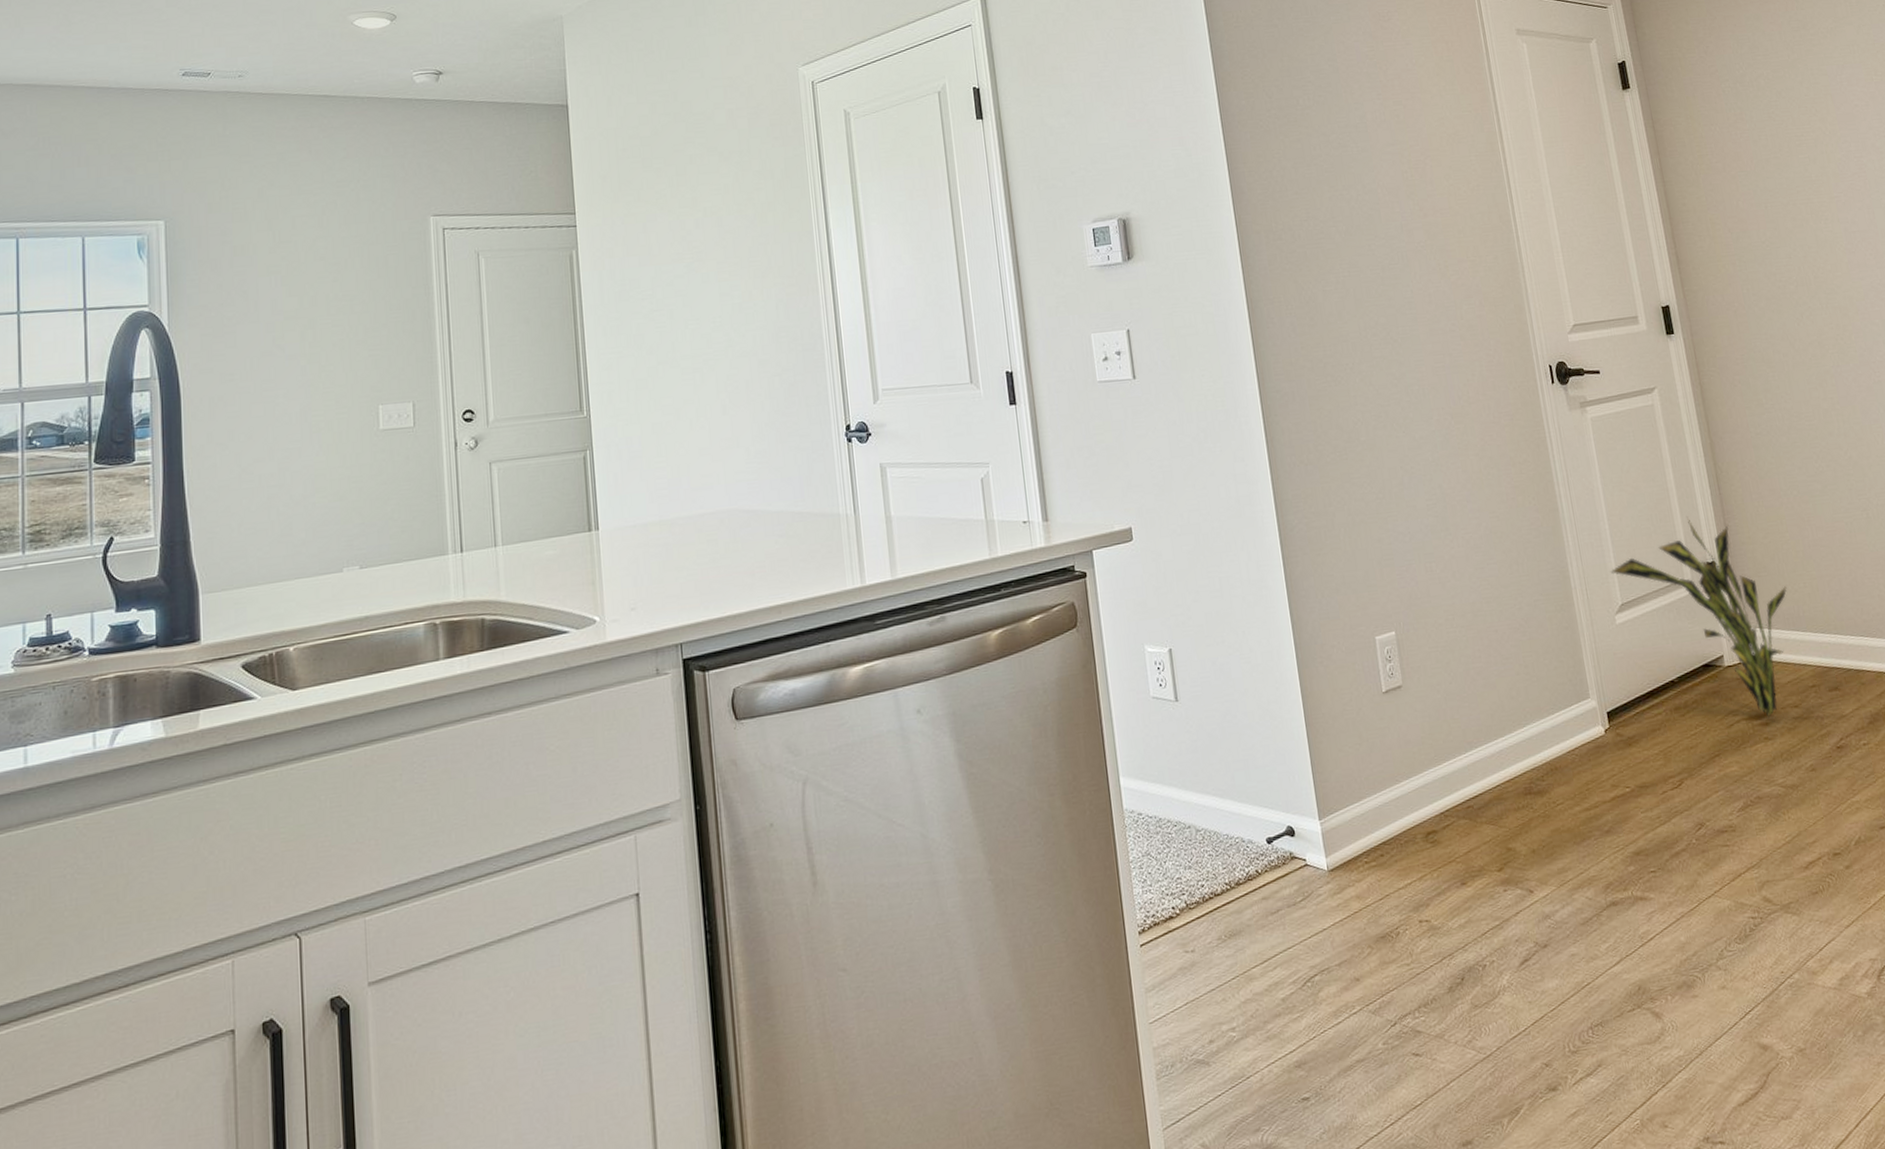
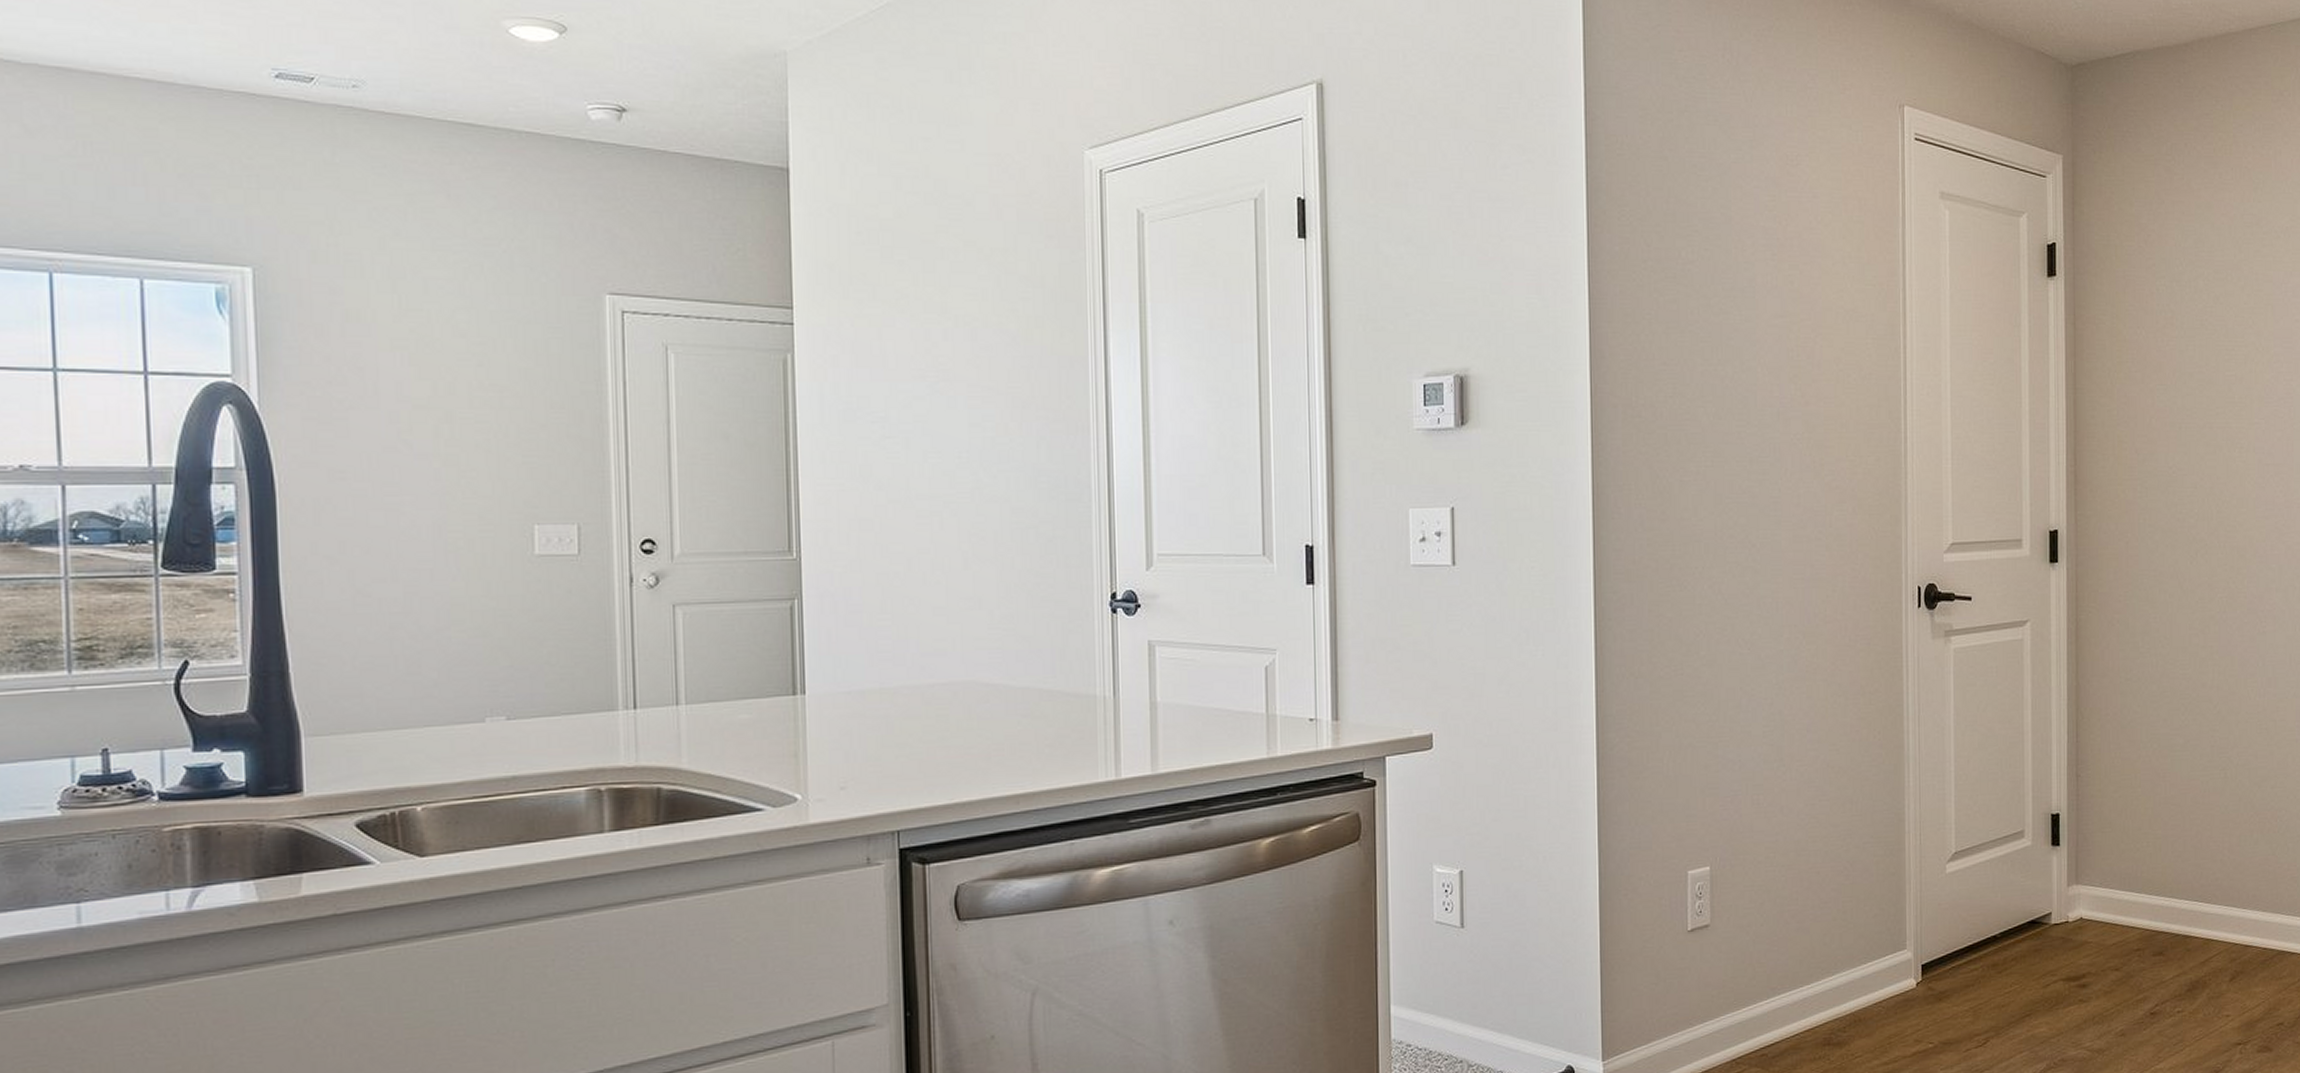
decorative plant: present [1610,516,1787,718] -> none [1948,763,2129,980]

